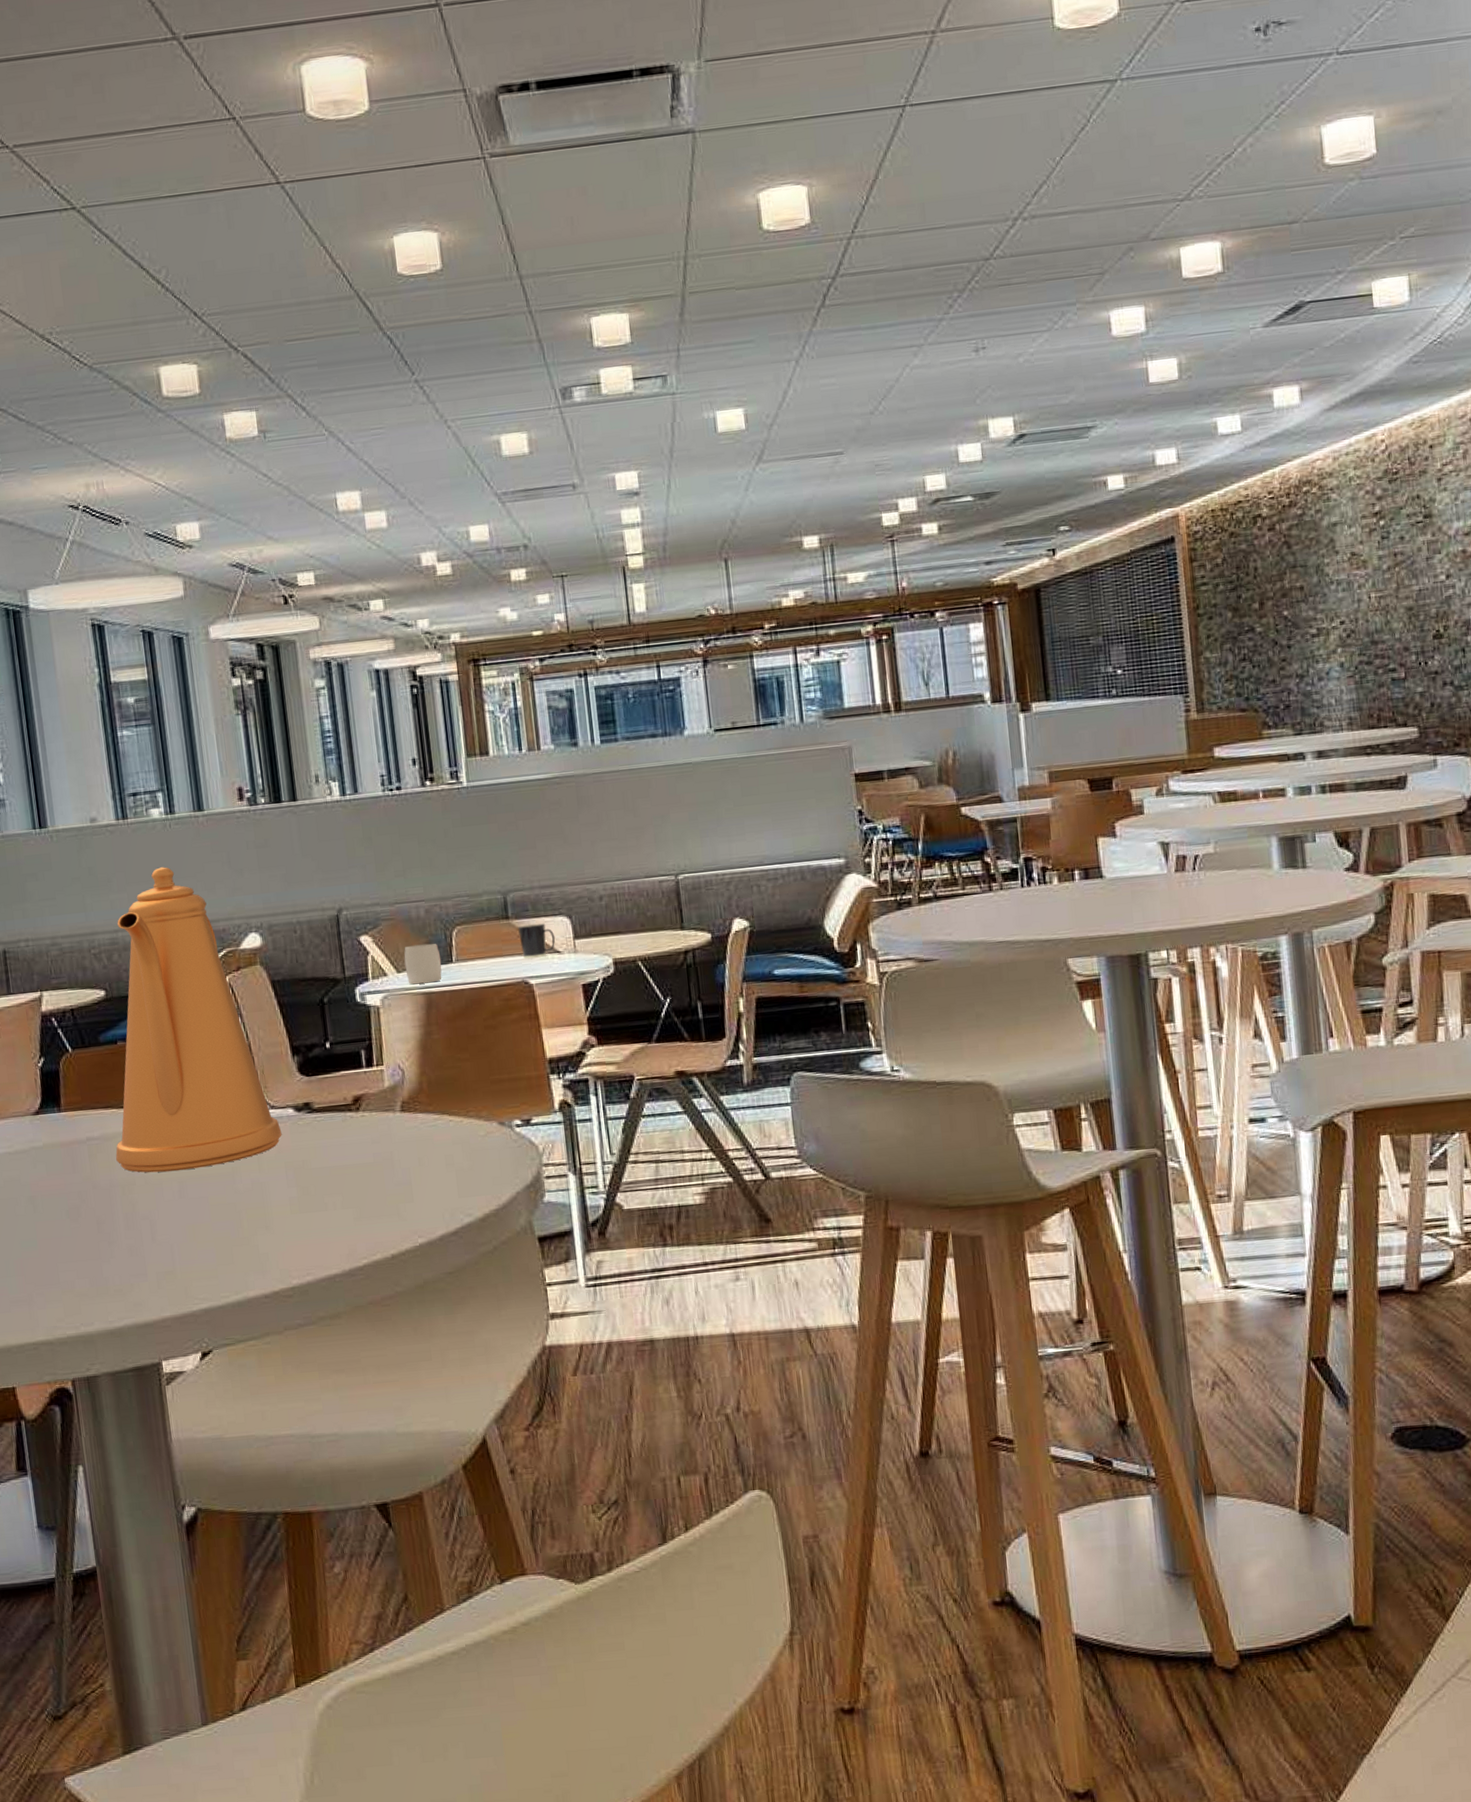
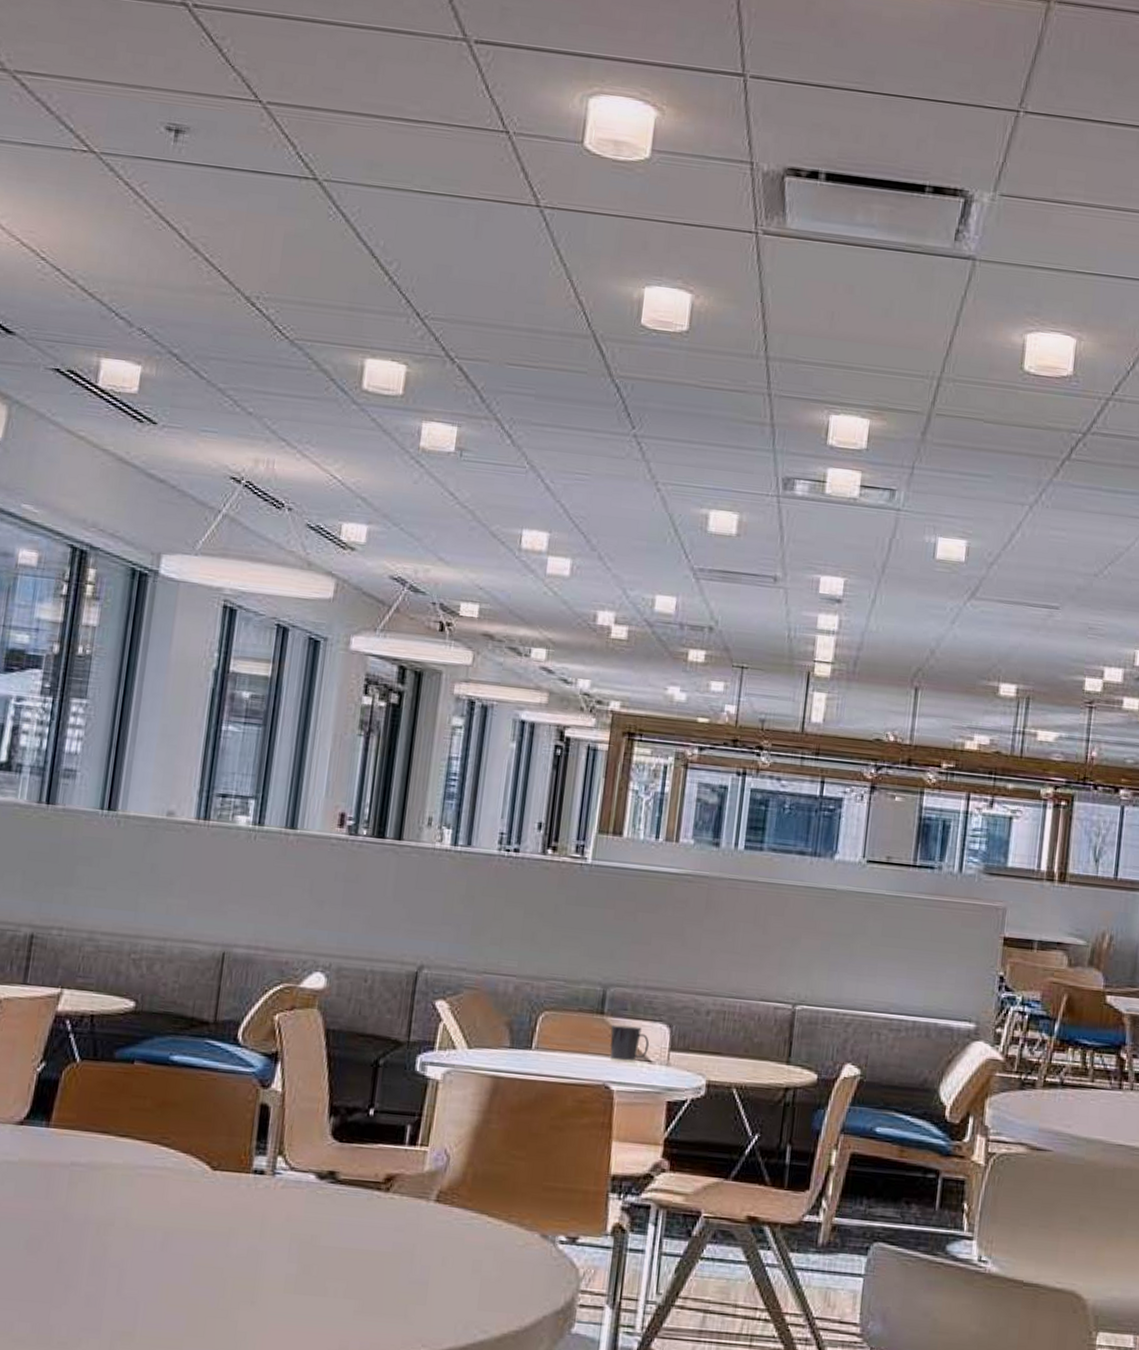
coffee pot: present [116,867,282,1173] -> none [99,880,296,1222]
mug: present [404,943,442,985] -> none [477,1021,520,1067]

